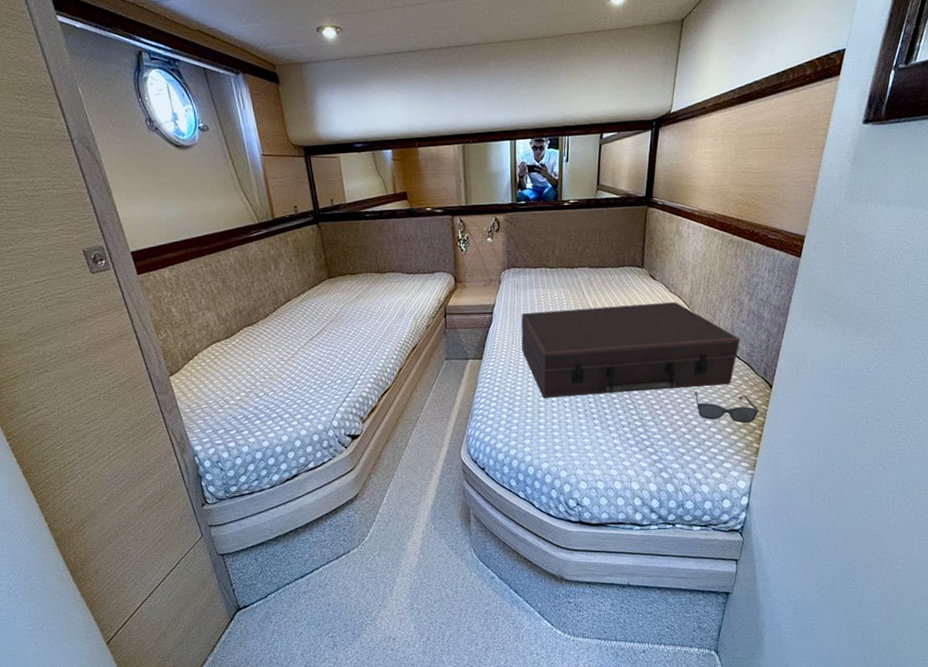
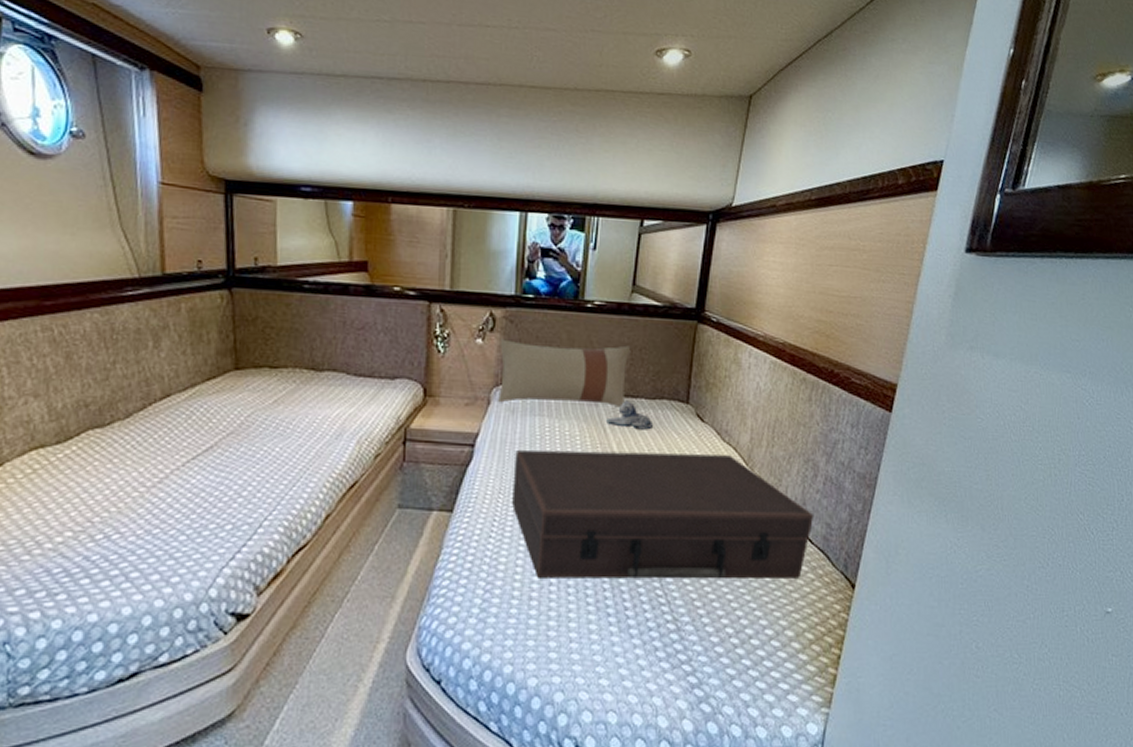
pillow: none [504,230,599,282] -> present [498,339,631,408]
plush toy: none [583,270,619,291] -> present [605,400,654,430]
sunglasses: present [694,391,760,423] -> none [750,585,838,636]

